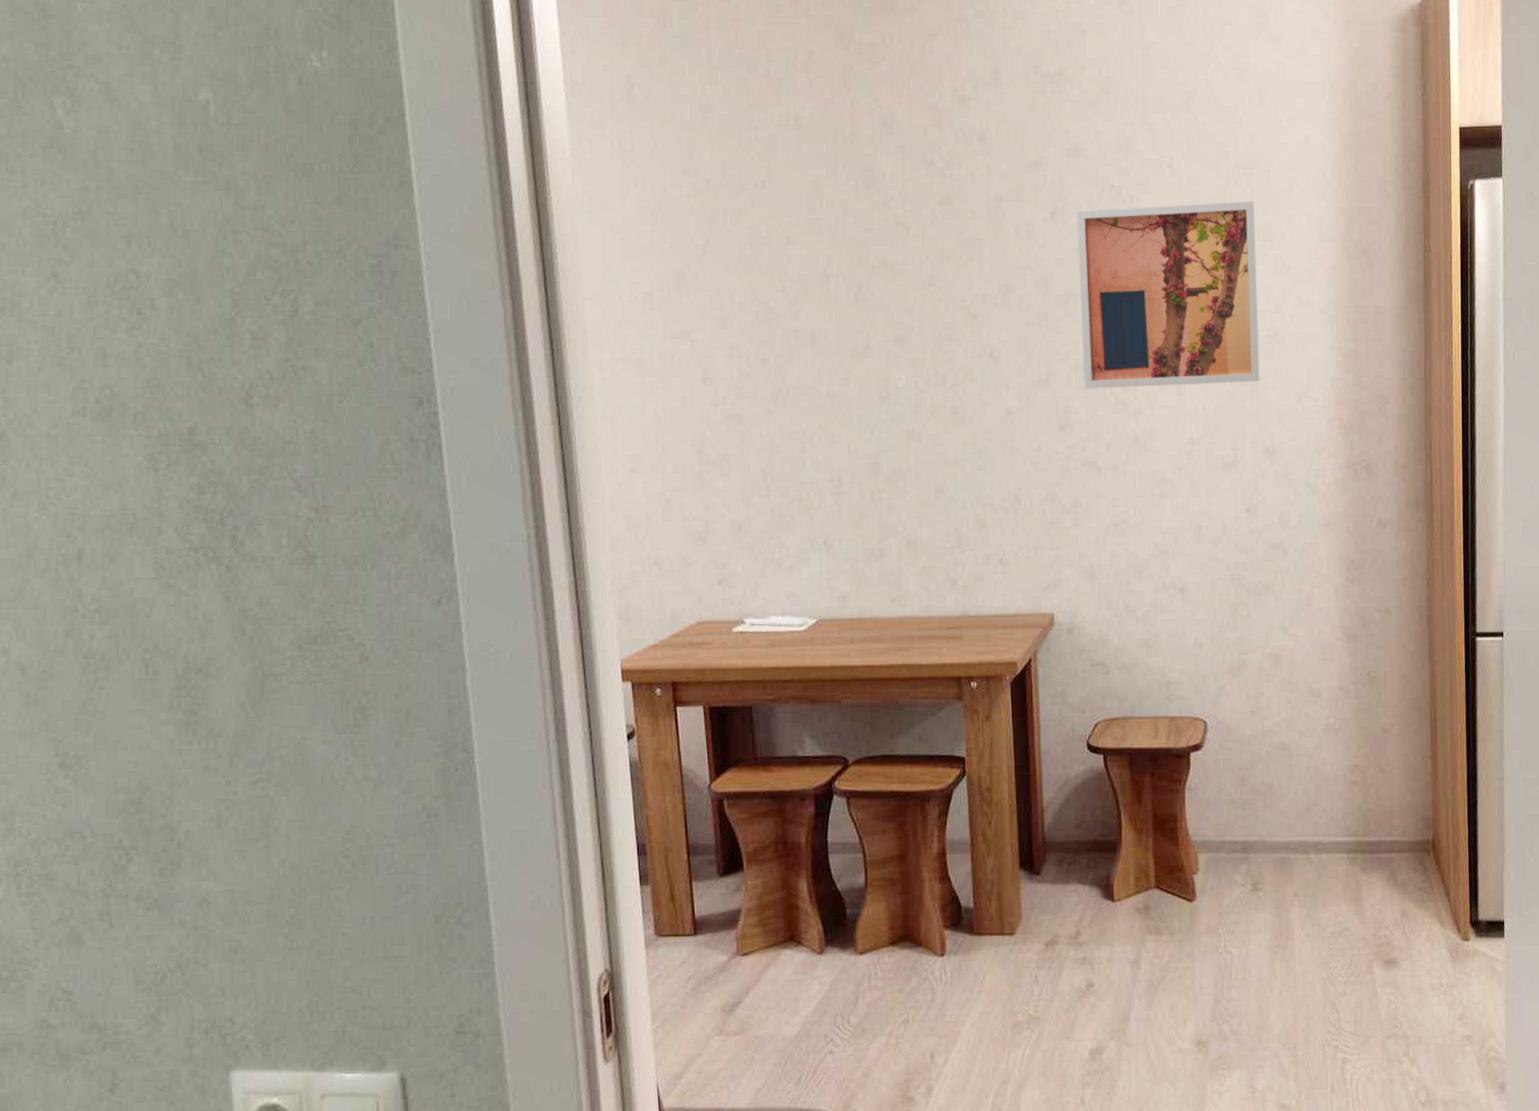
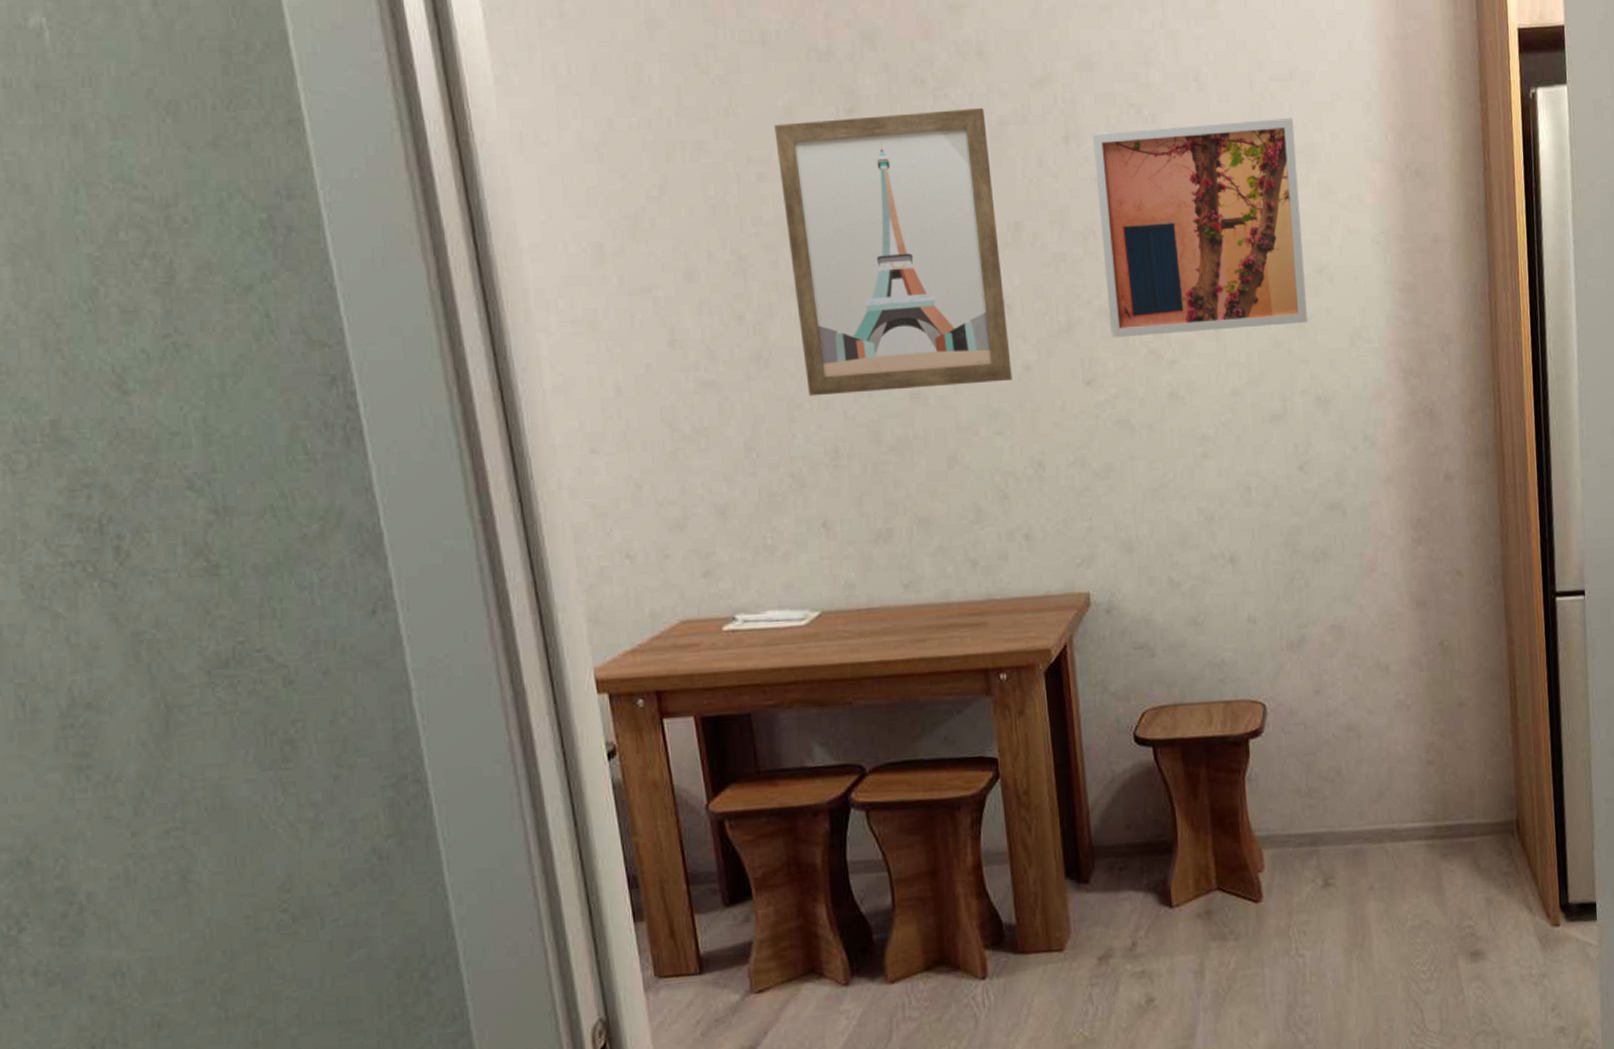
wall art: none [803,185,996,431] -> present [774,107,1012,396]

